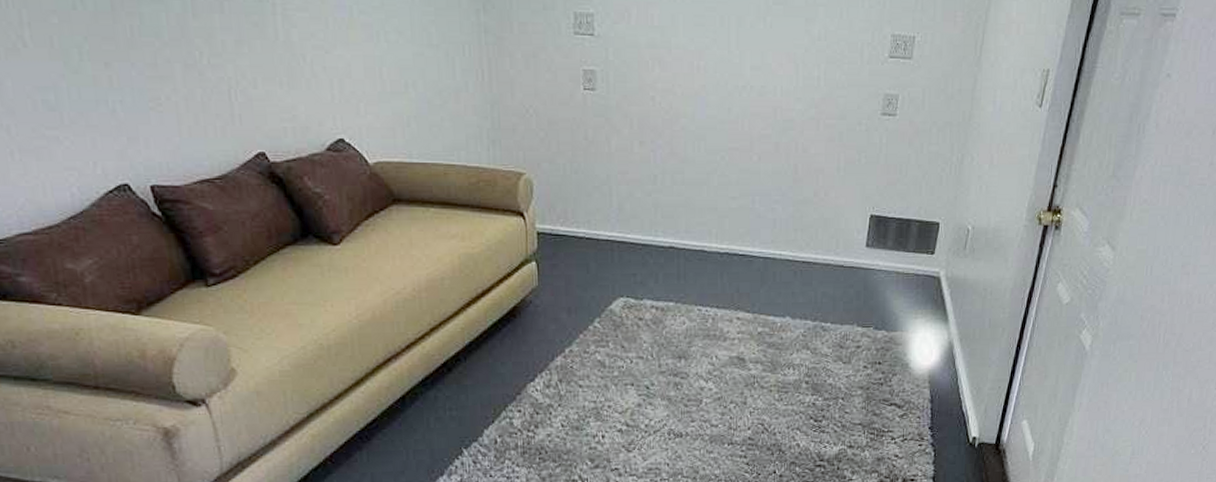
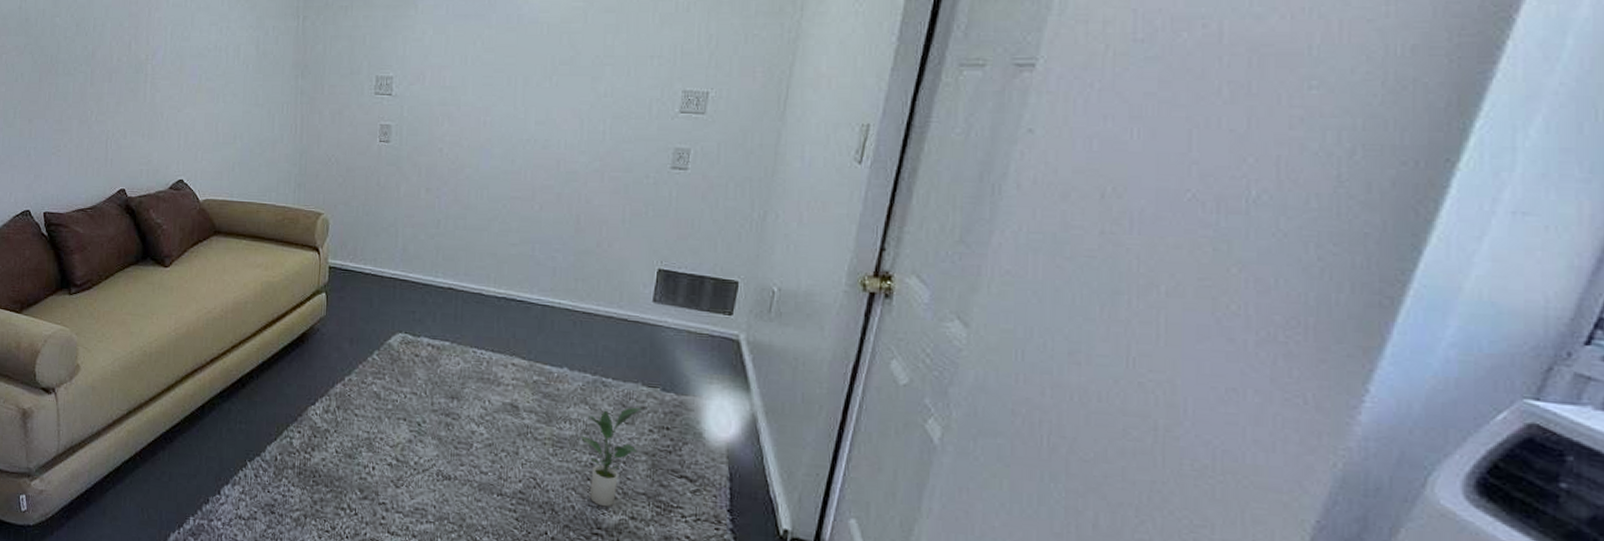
potted plant: none [804,347,858,441] -> present [581,407,643,507]

